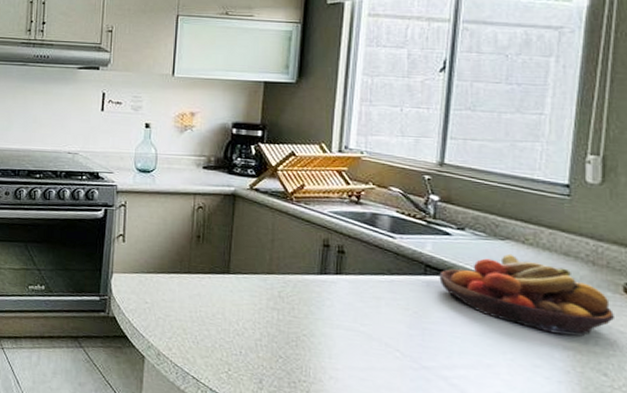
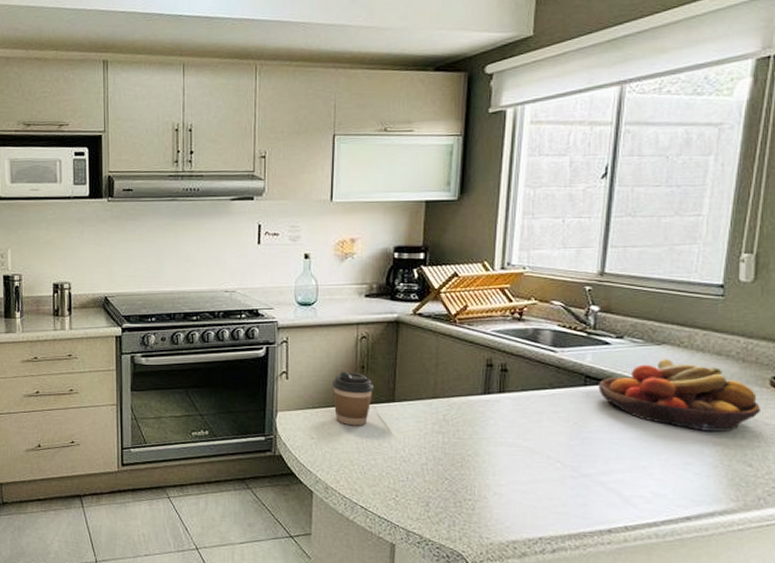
coffee cup: none [168,238,209,295] -> present [333,371,373,426]

